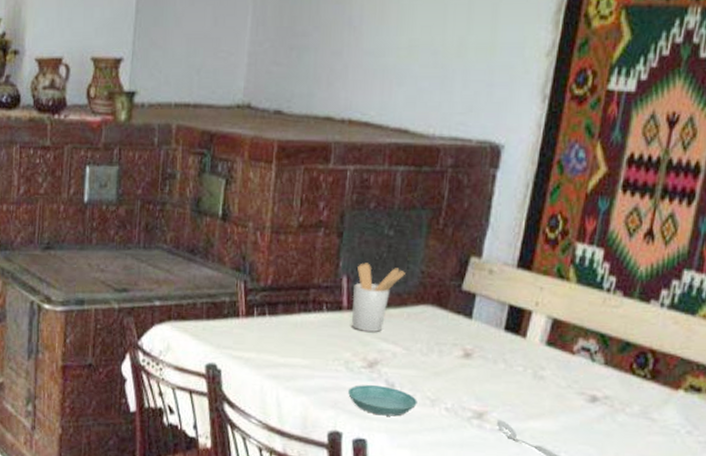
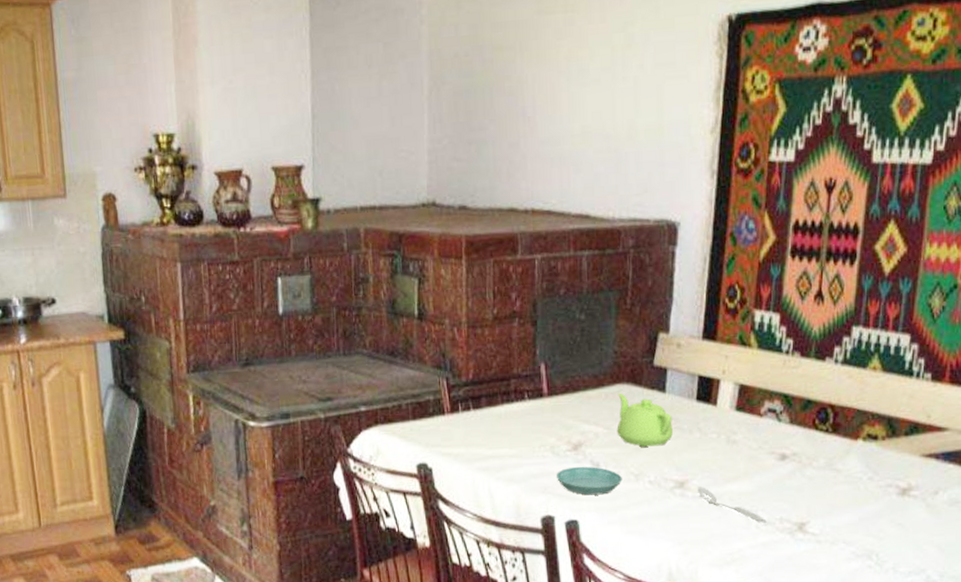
utensil holder: present [352,263,405,332] -> none [551,348,600,415]
teapot: none [416,313,477,374] -> present [617,392,673,448]

